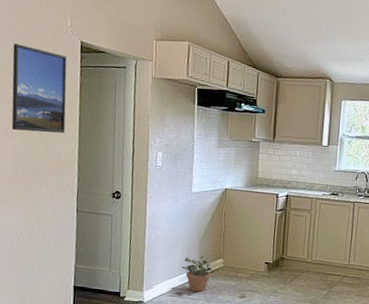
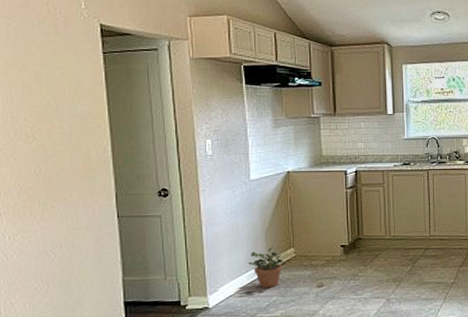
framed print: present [11,44,67,134] -> none [17,33,92,133]

